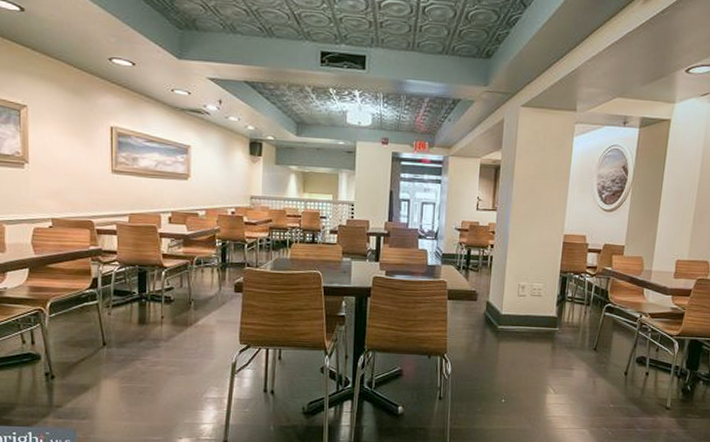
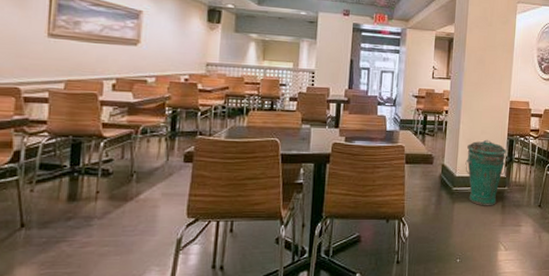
trash can: none [512,276,559,347] -> present [465,139,507,206]

